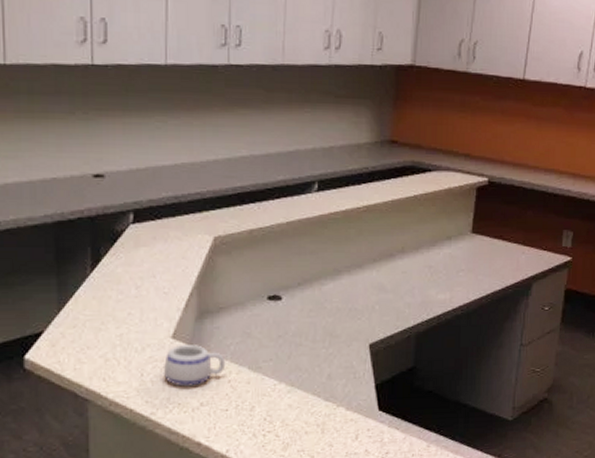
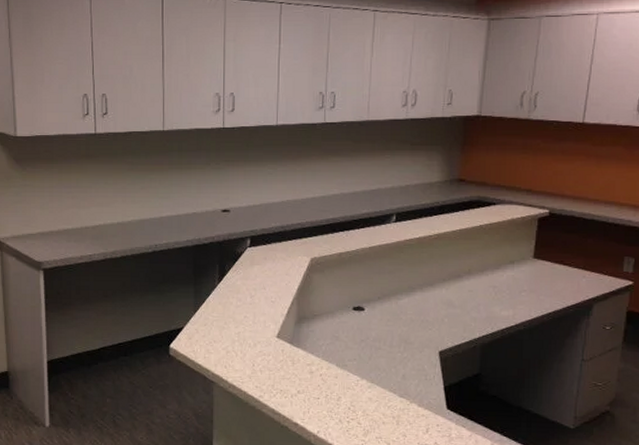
mug: present [163,344,226,387] -> none [269,342,318,377]

